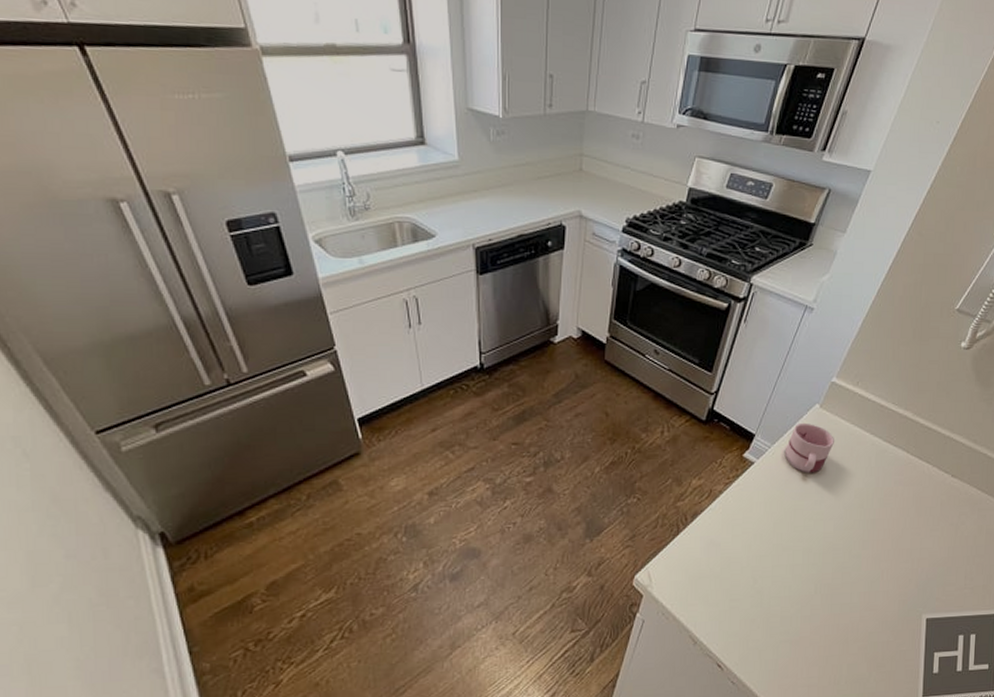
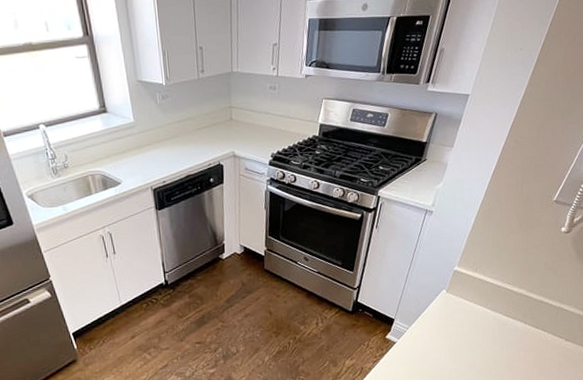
mug: present [784,422,835,473] -> none [420,306,463,348]

